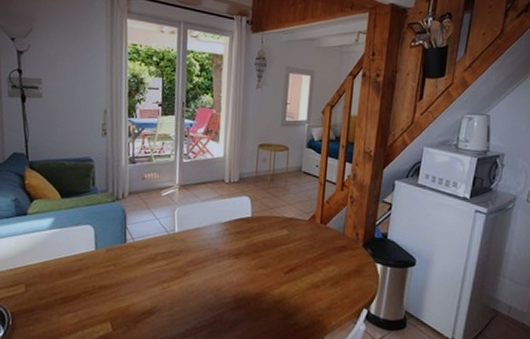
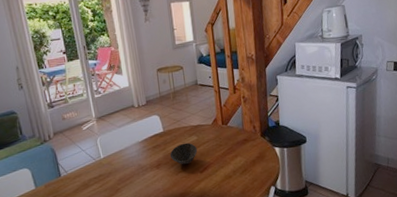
bowl: none [253,235,287,261] -> present [169,142,198,165]

